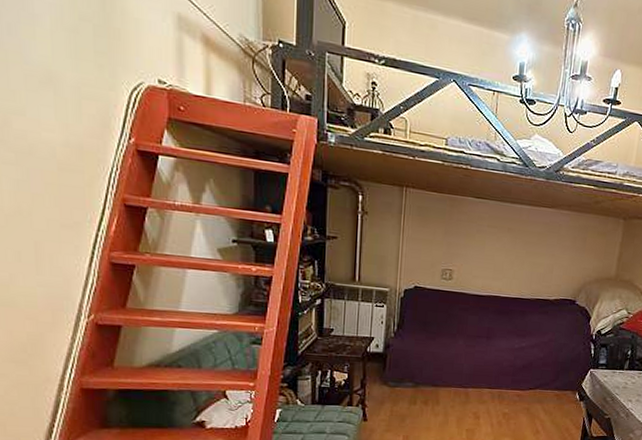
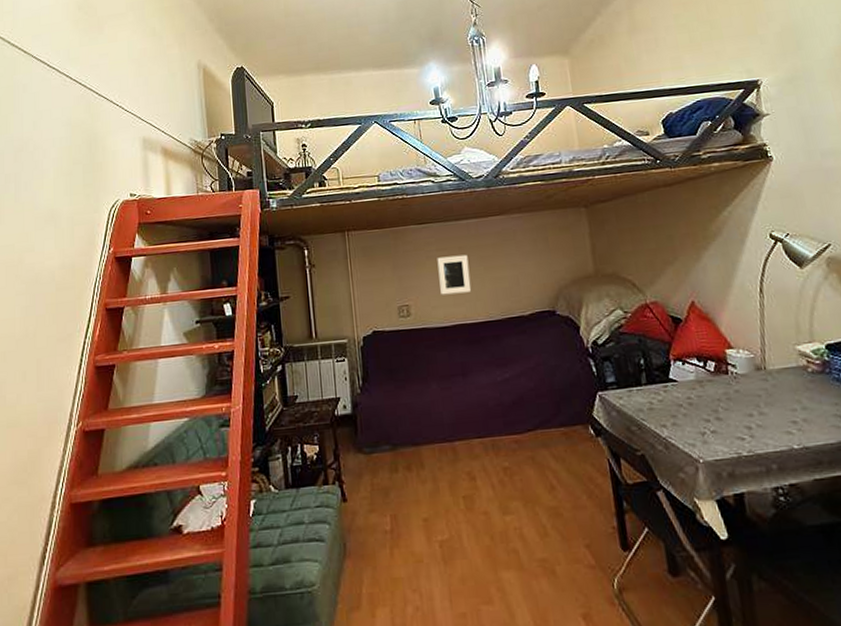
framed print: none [483,233,515,270] -> present [437,254,472,295]

